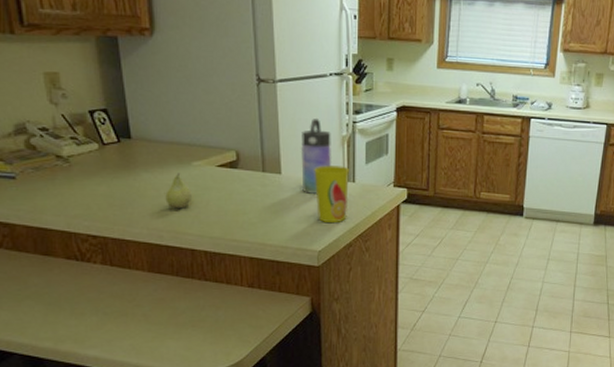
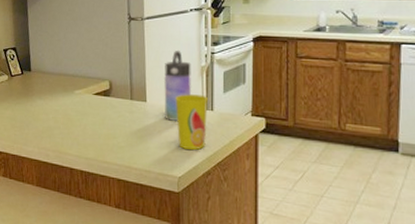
fruit: present [165,173,192,209] -> none [53,100,73,131]

